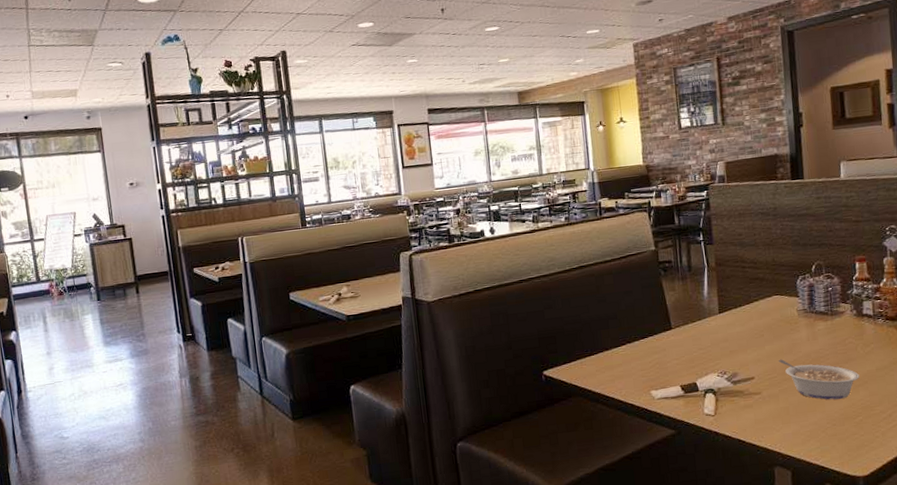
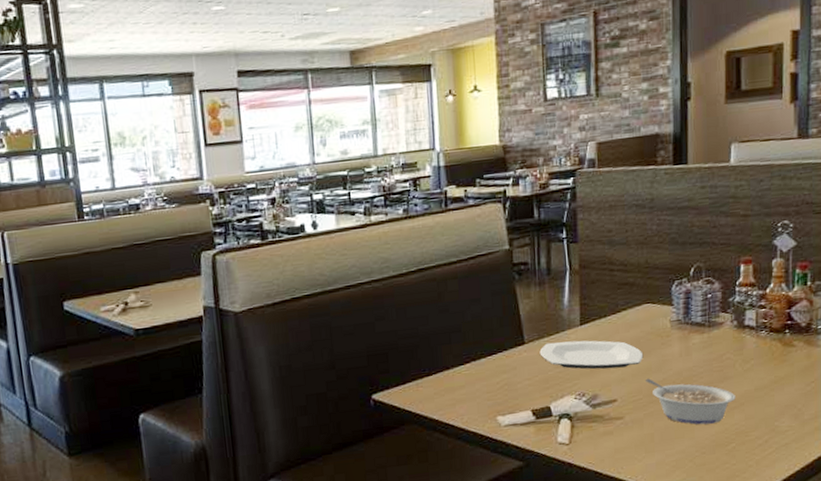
plate: none [685,326,776,351] -> present [539,340,644,370]

